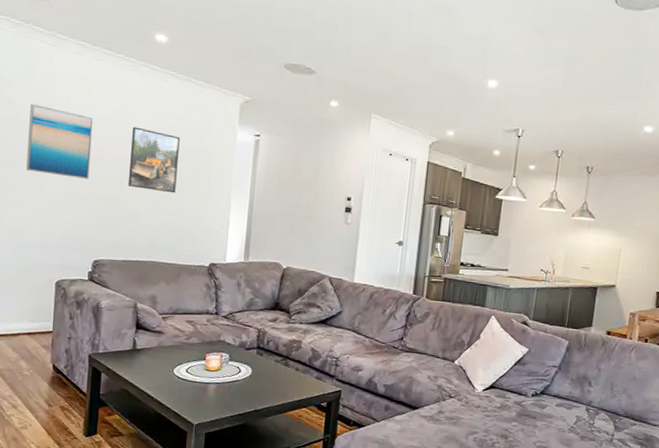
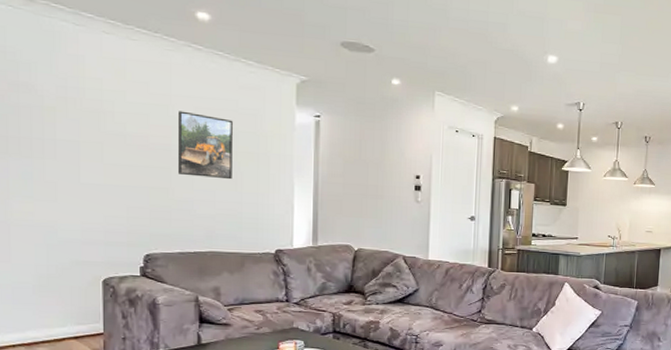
wall art: present [26,104,93,179] -> none [56,89,132,169]

